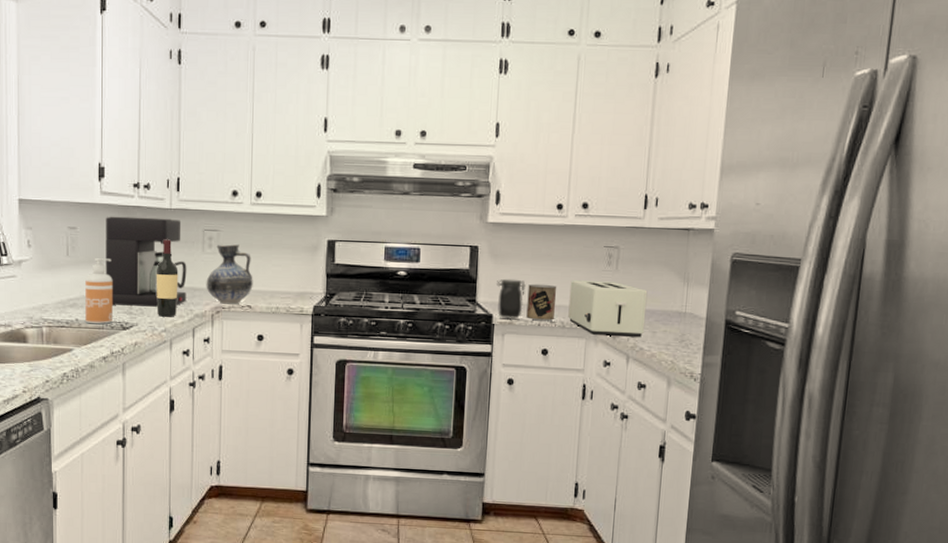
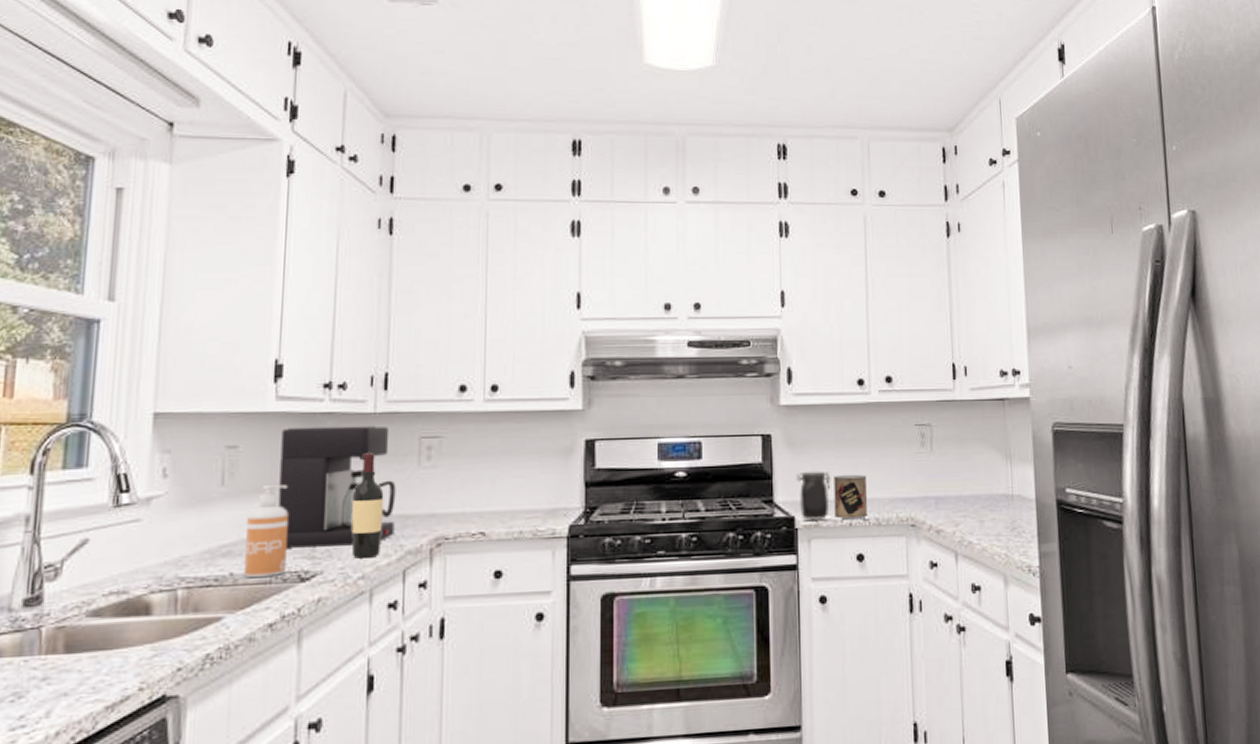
ceramic jug: present [206,243,253,304] -> none [422,452,488,533]
toaster: present [568,280,648,338] -> none [881,465,971,531]

